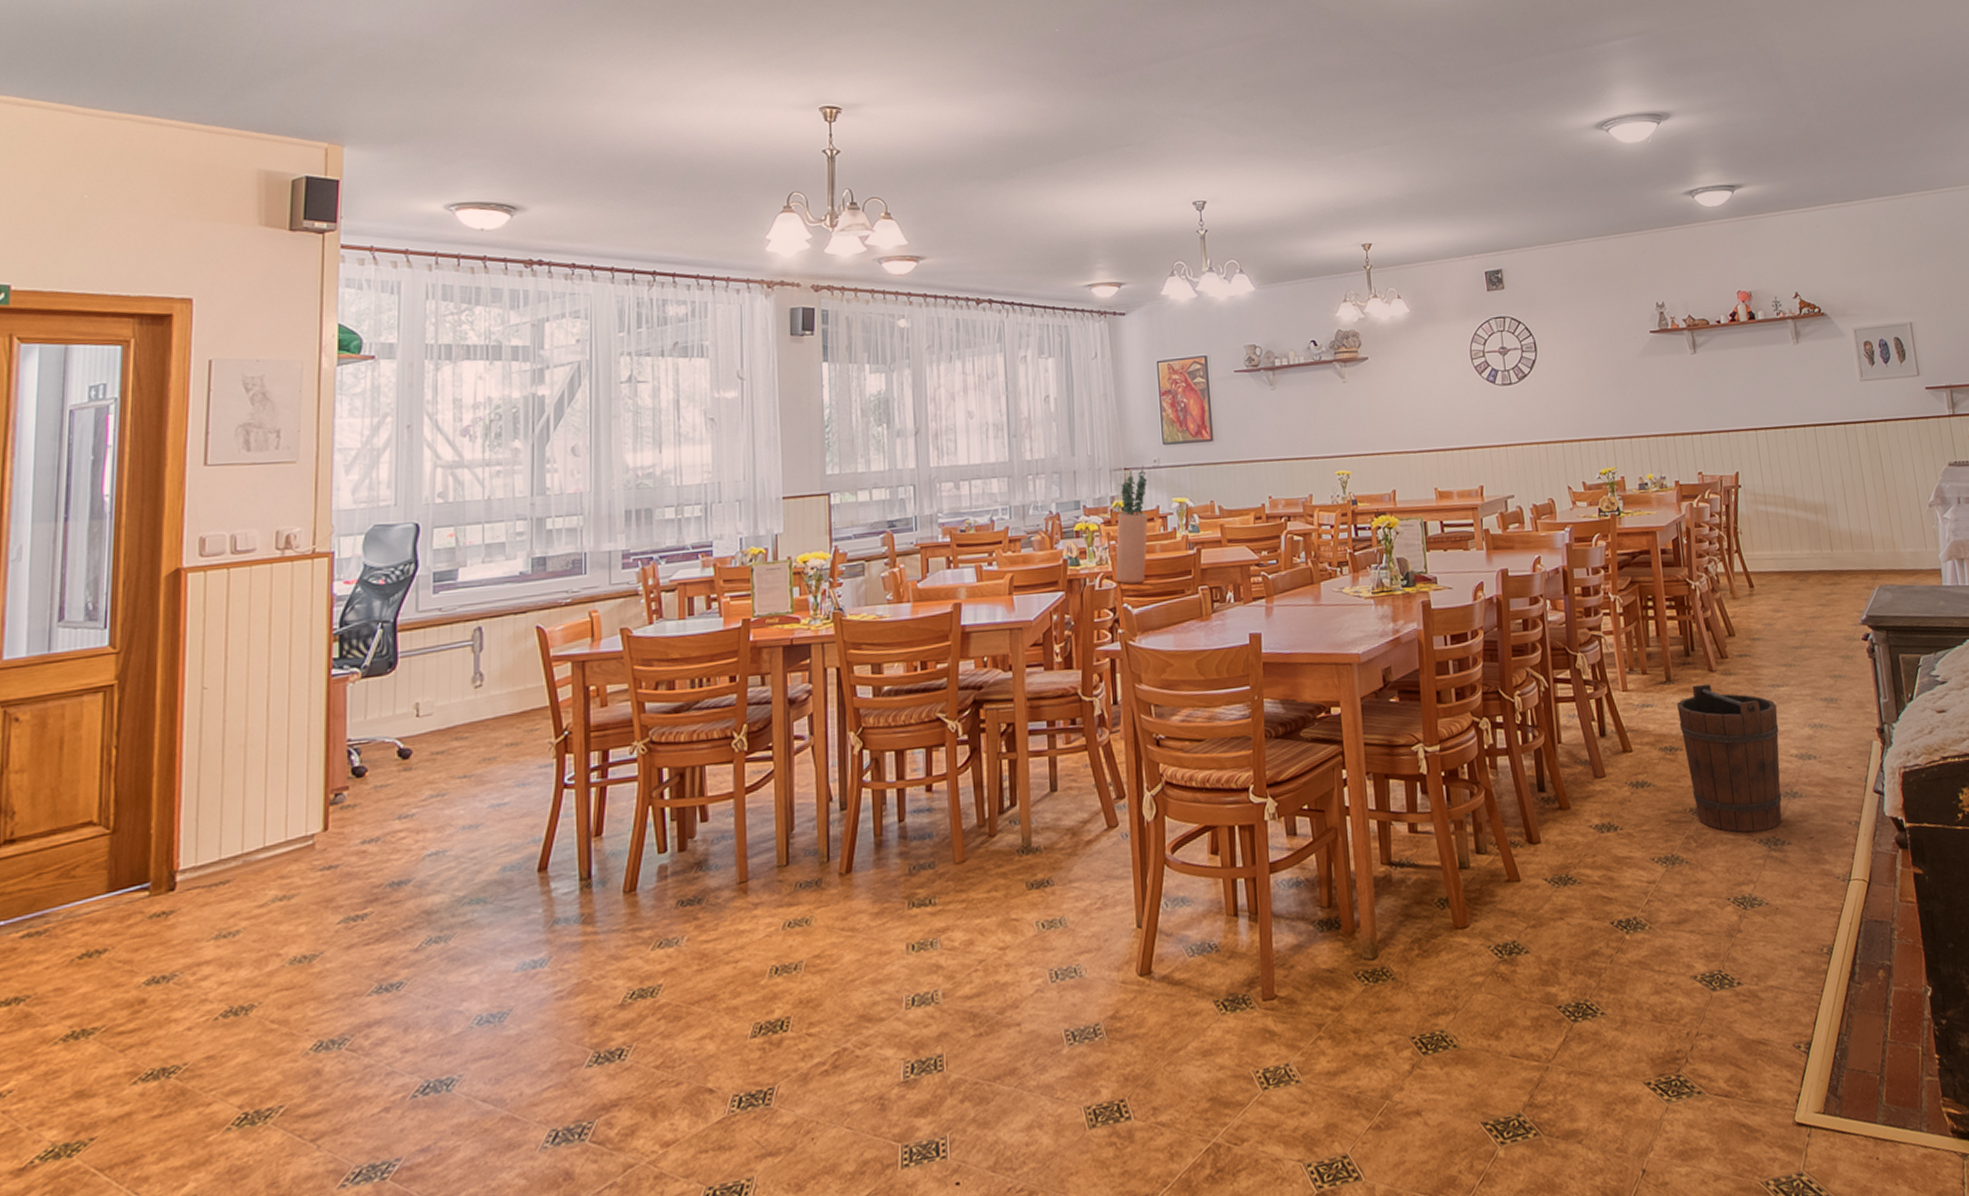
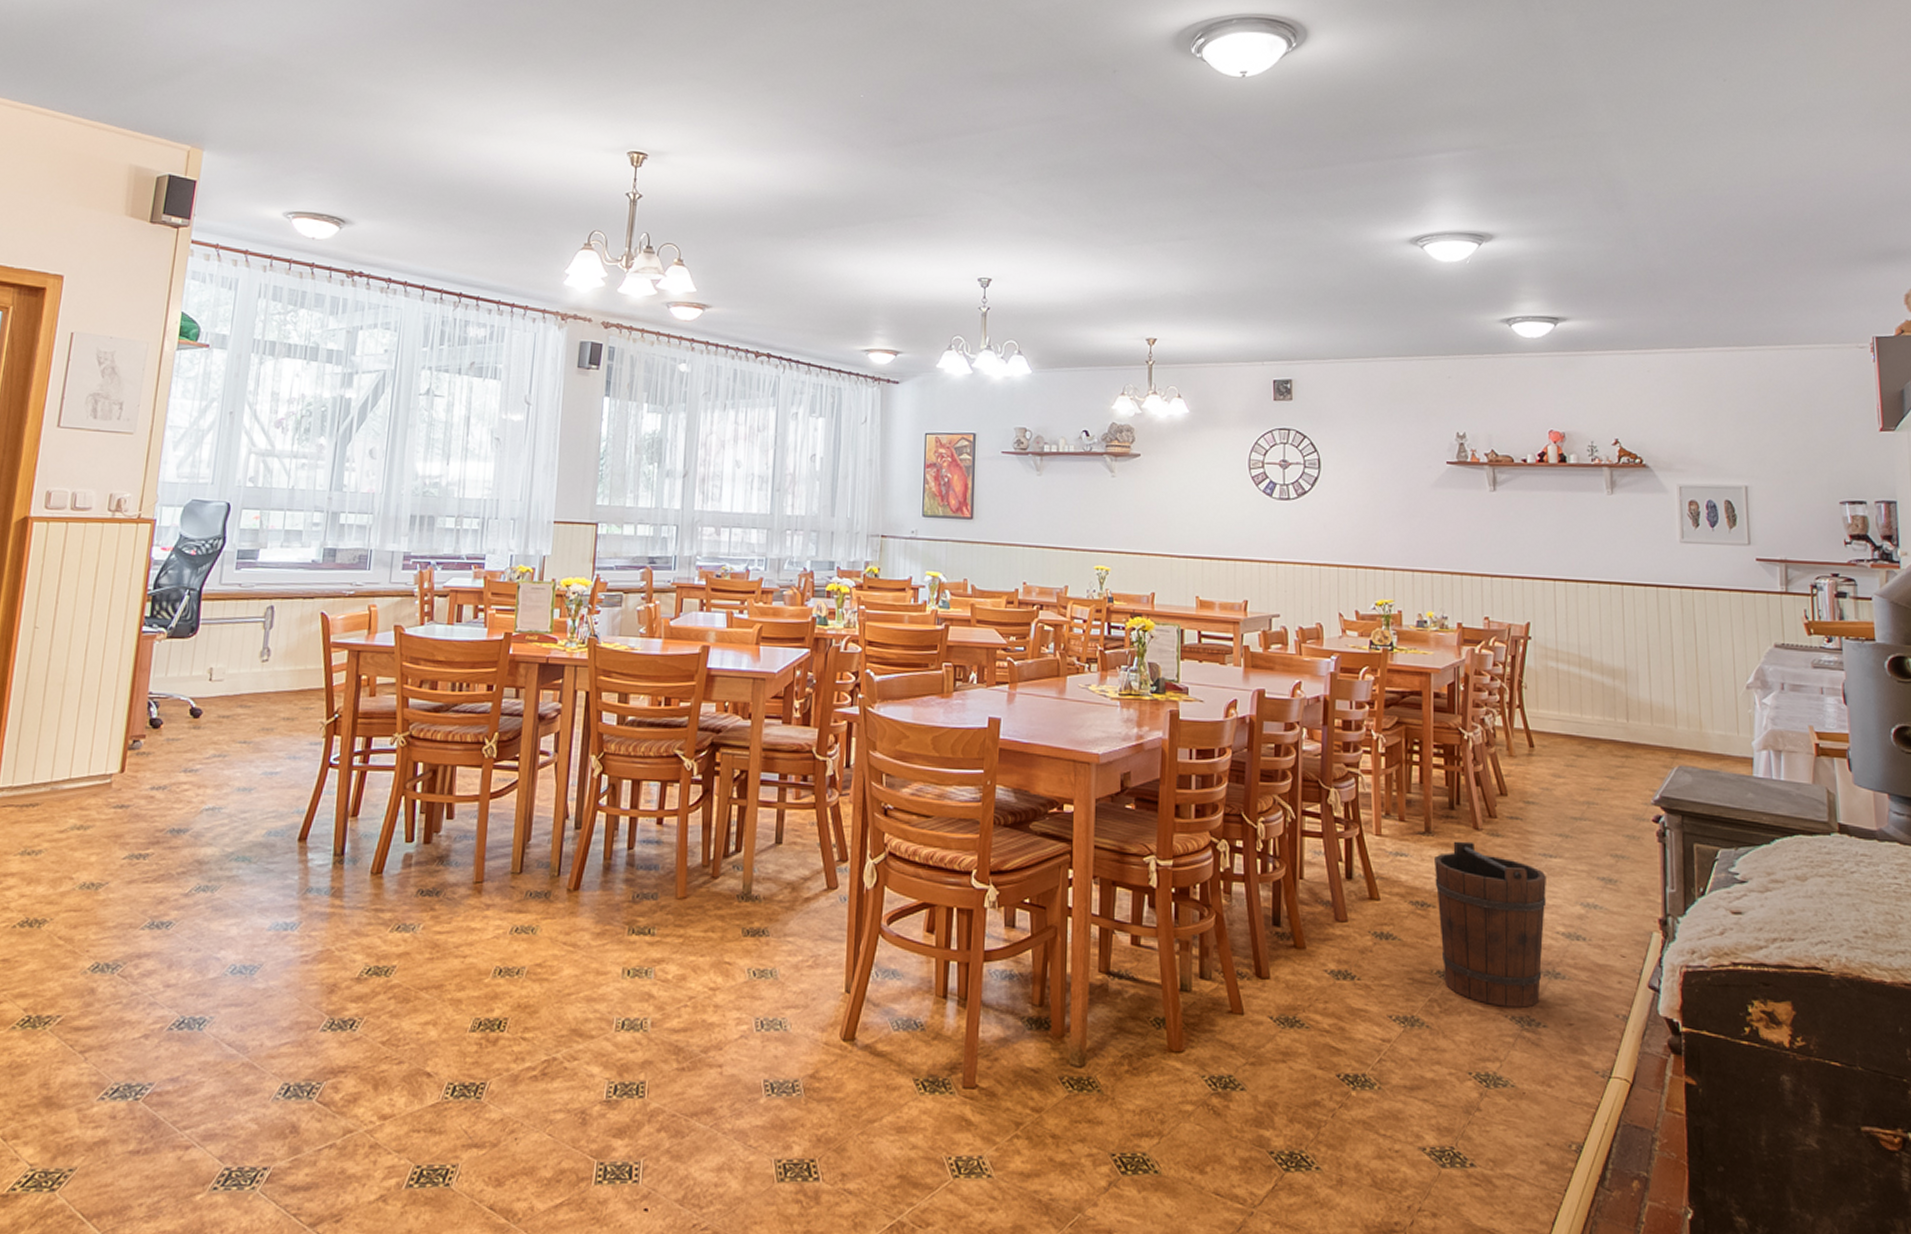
vase: present [1115,465,1148,584] -> none [861,535,903,651]

